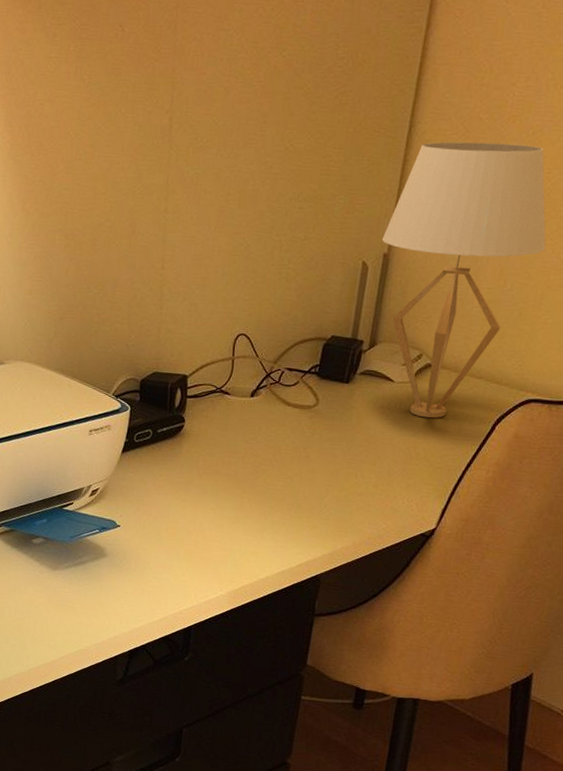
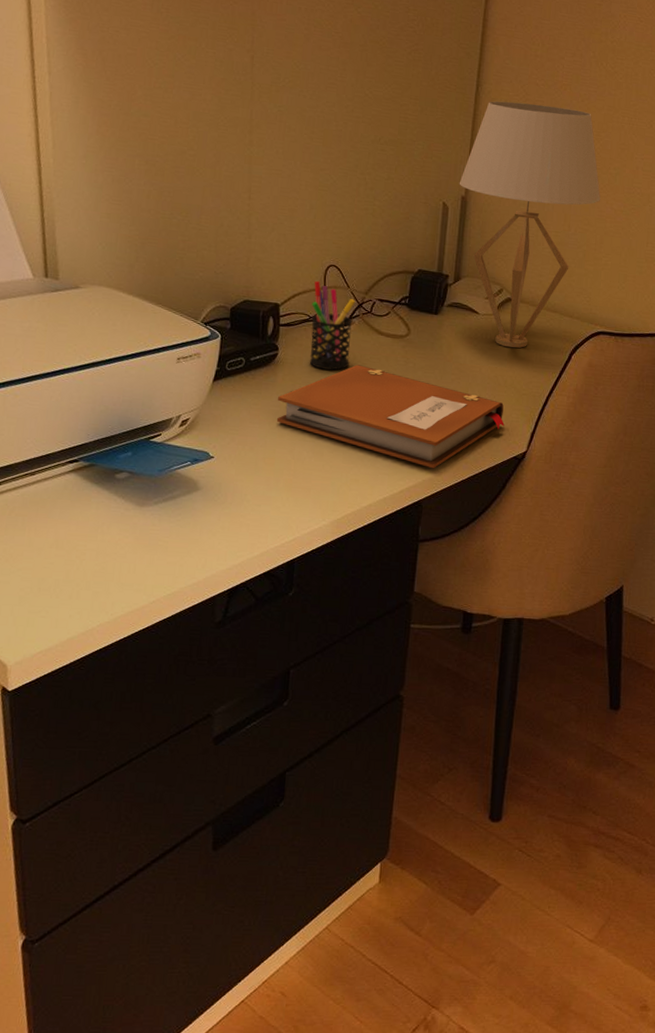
notebook: none [181,436,414,544] -> present [277,364,504,469]
pen holder: none [214,350,264,442] -> present [309,280,356,371]

